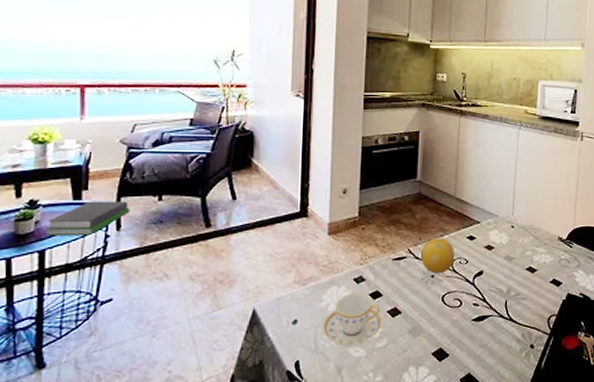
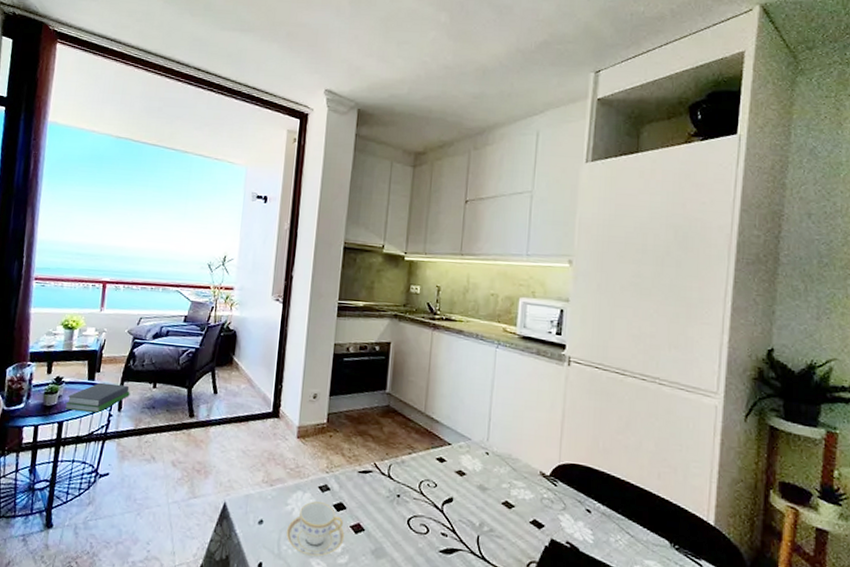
fruit: present [421,238,455,274] -> none [387,455,424,494]

